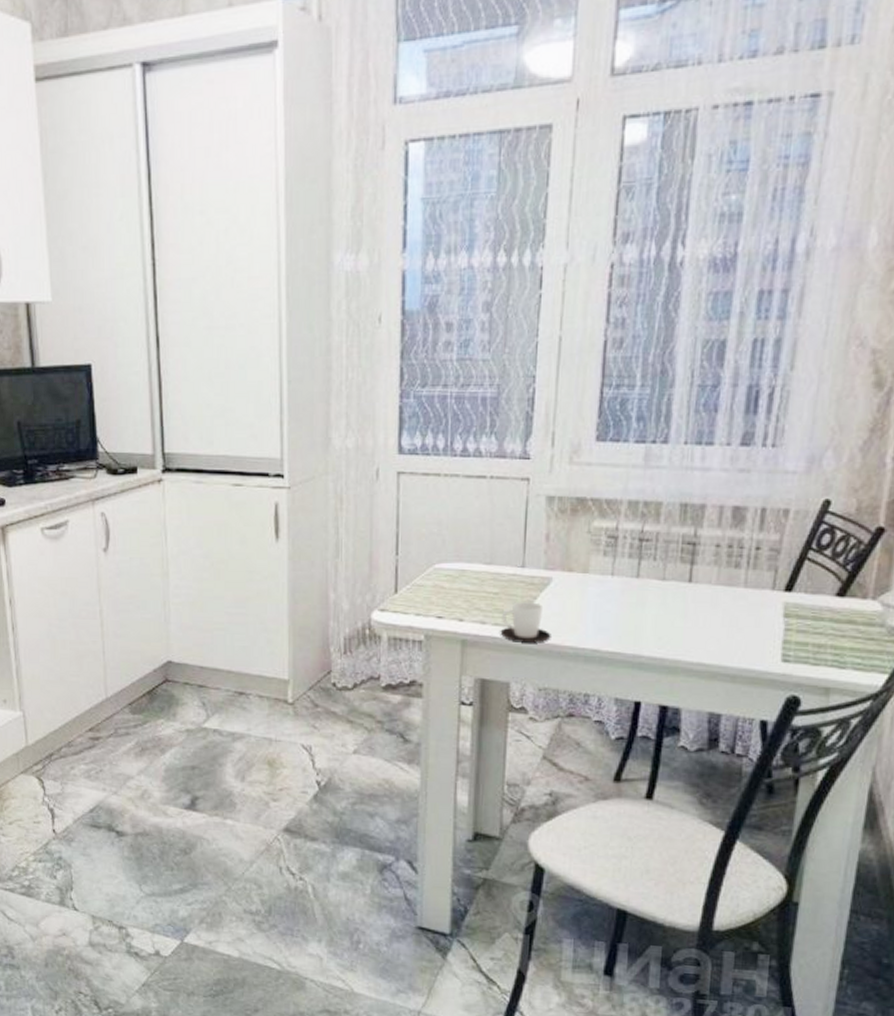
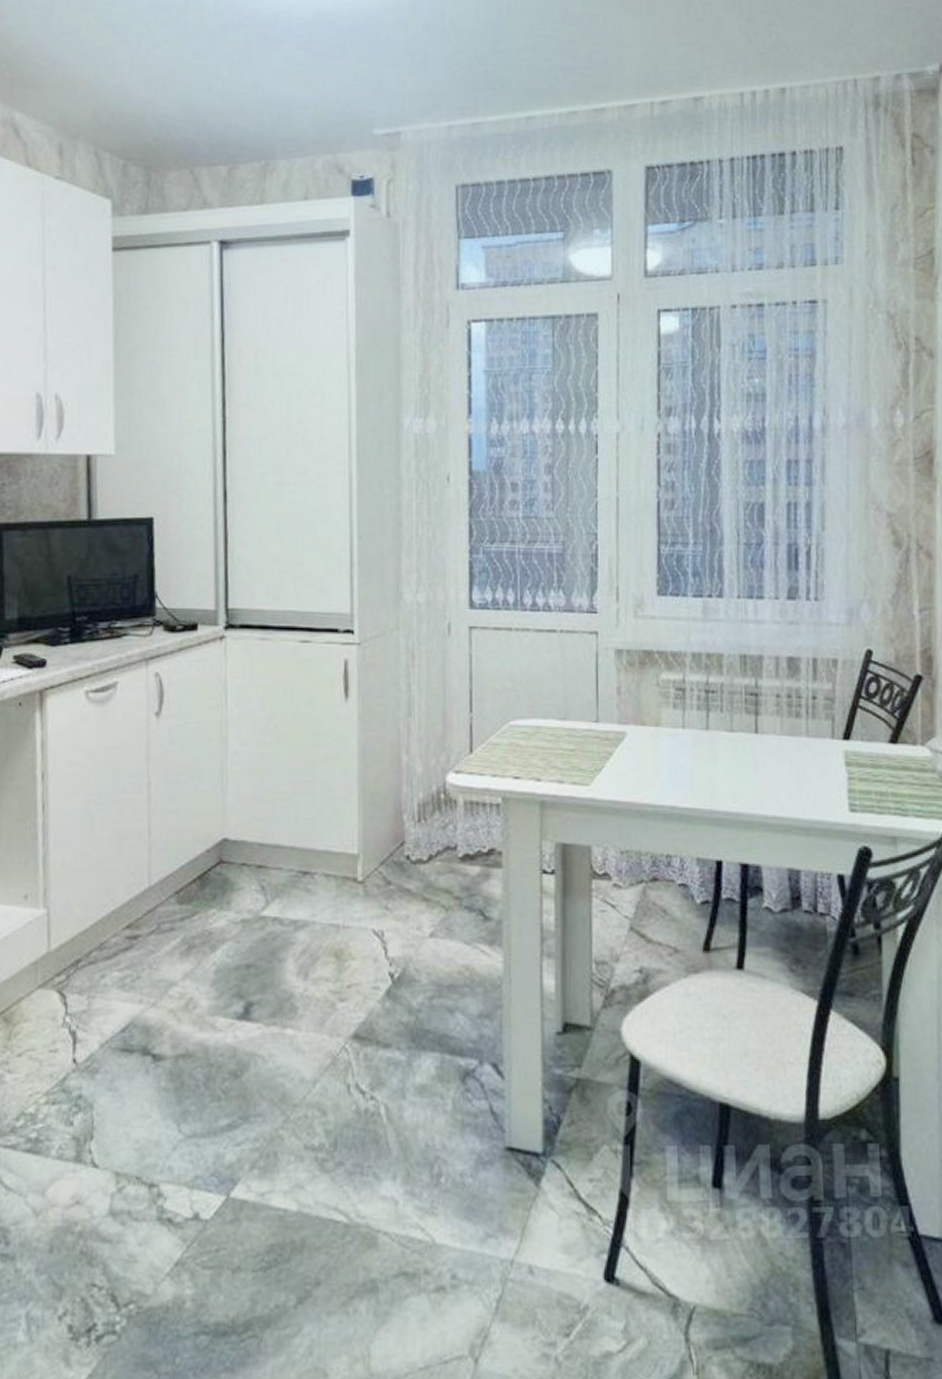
cup: present [500,602,551,642] -> none [578,758,629,800]

